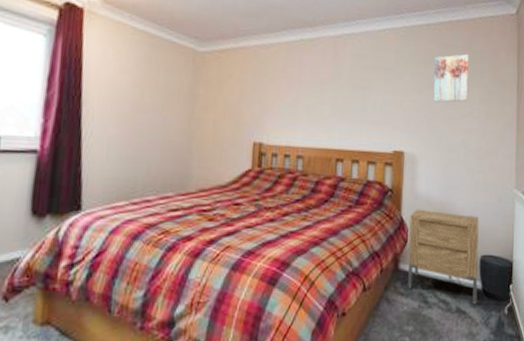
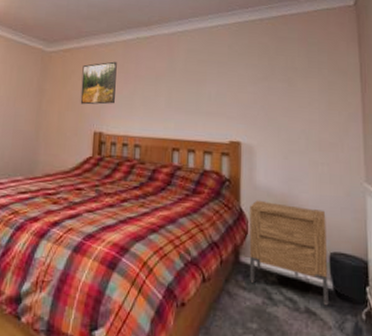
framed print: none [238,65,279,113] -> present [80,61,117,105]
wall art: present [433,54,469,103] -> none [269,46,307,94]

